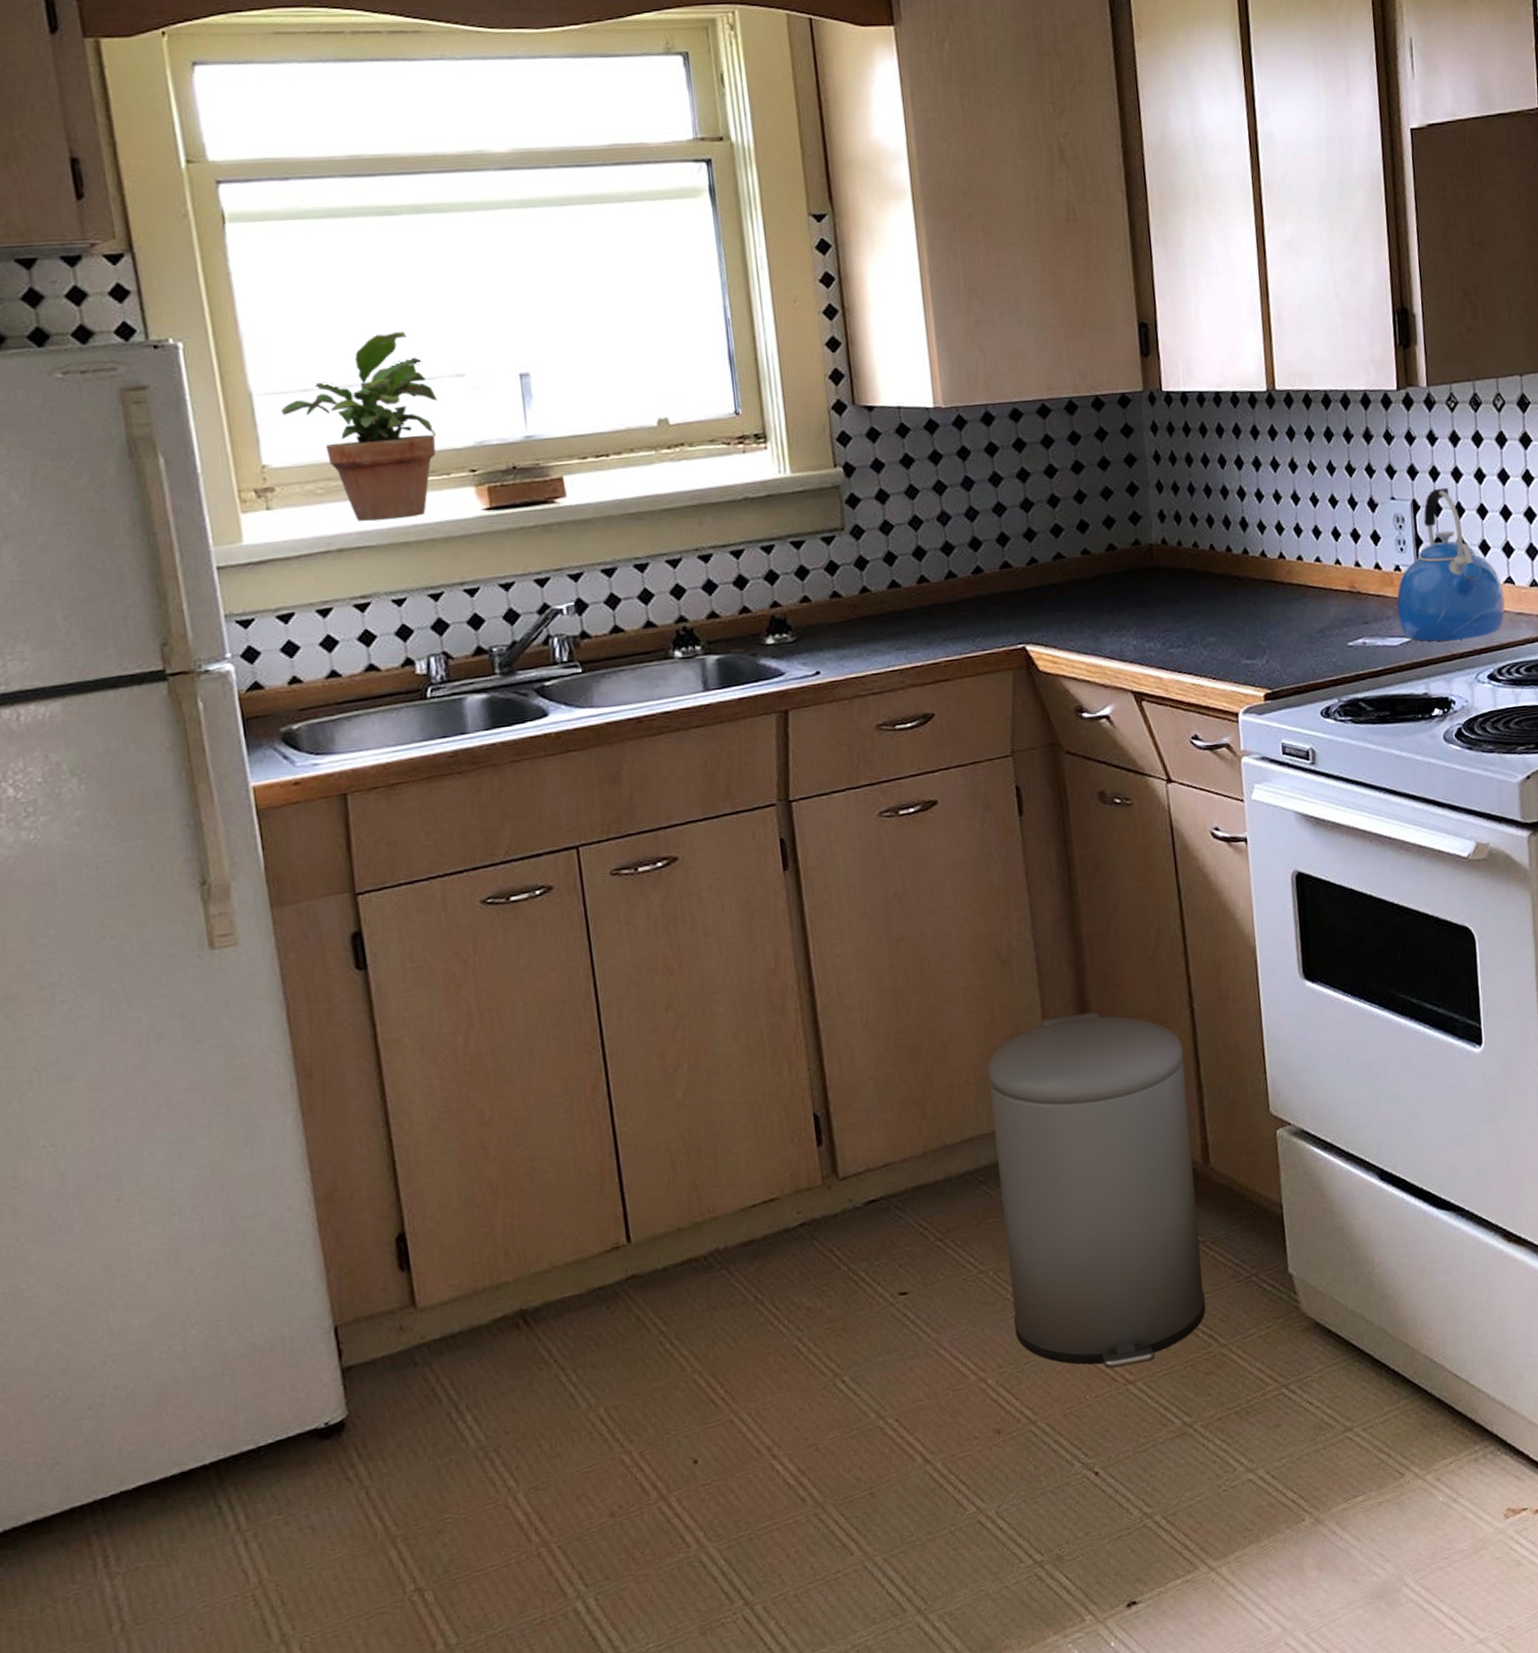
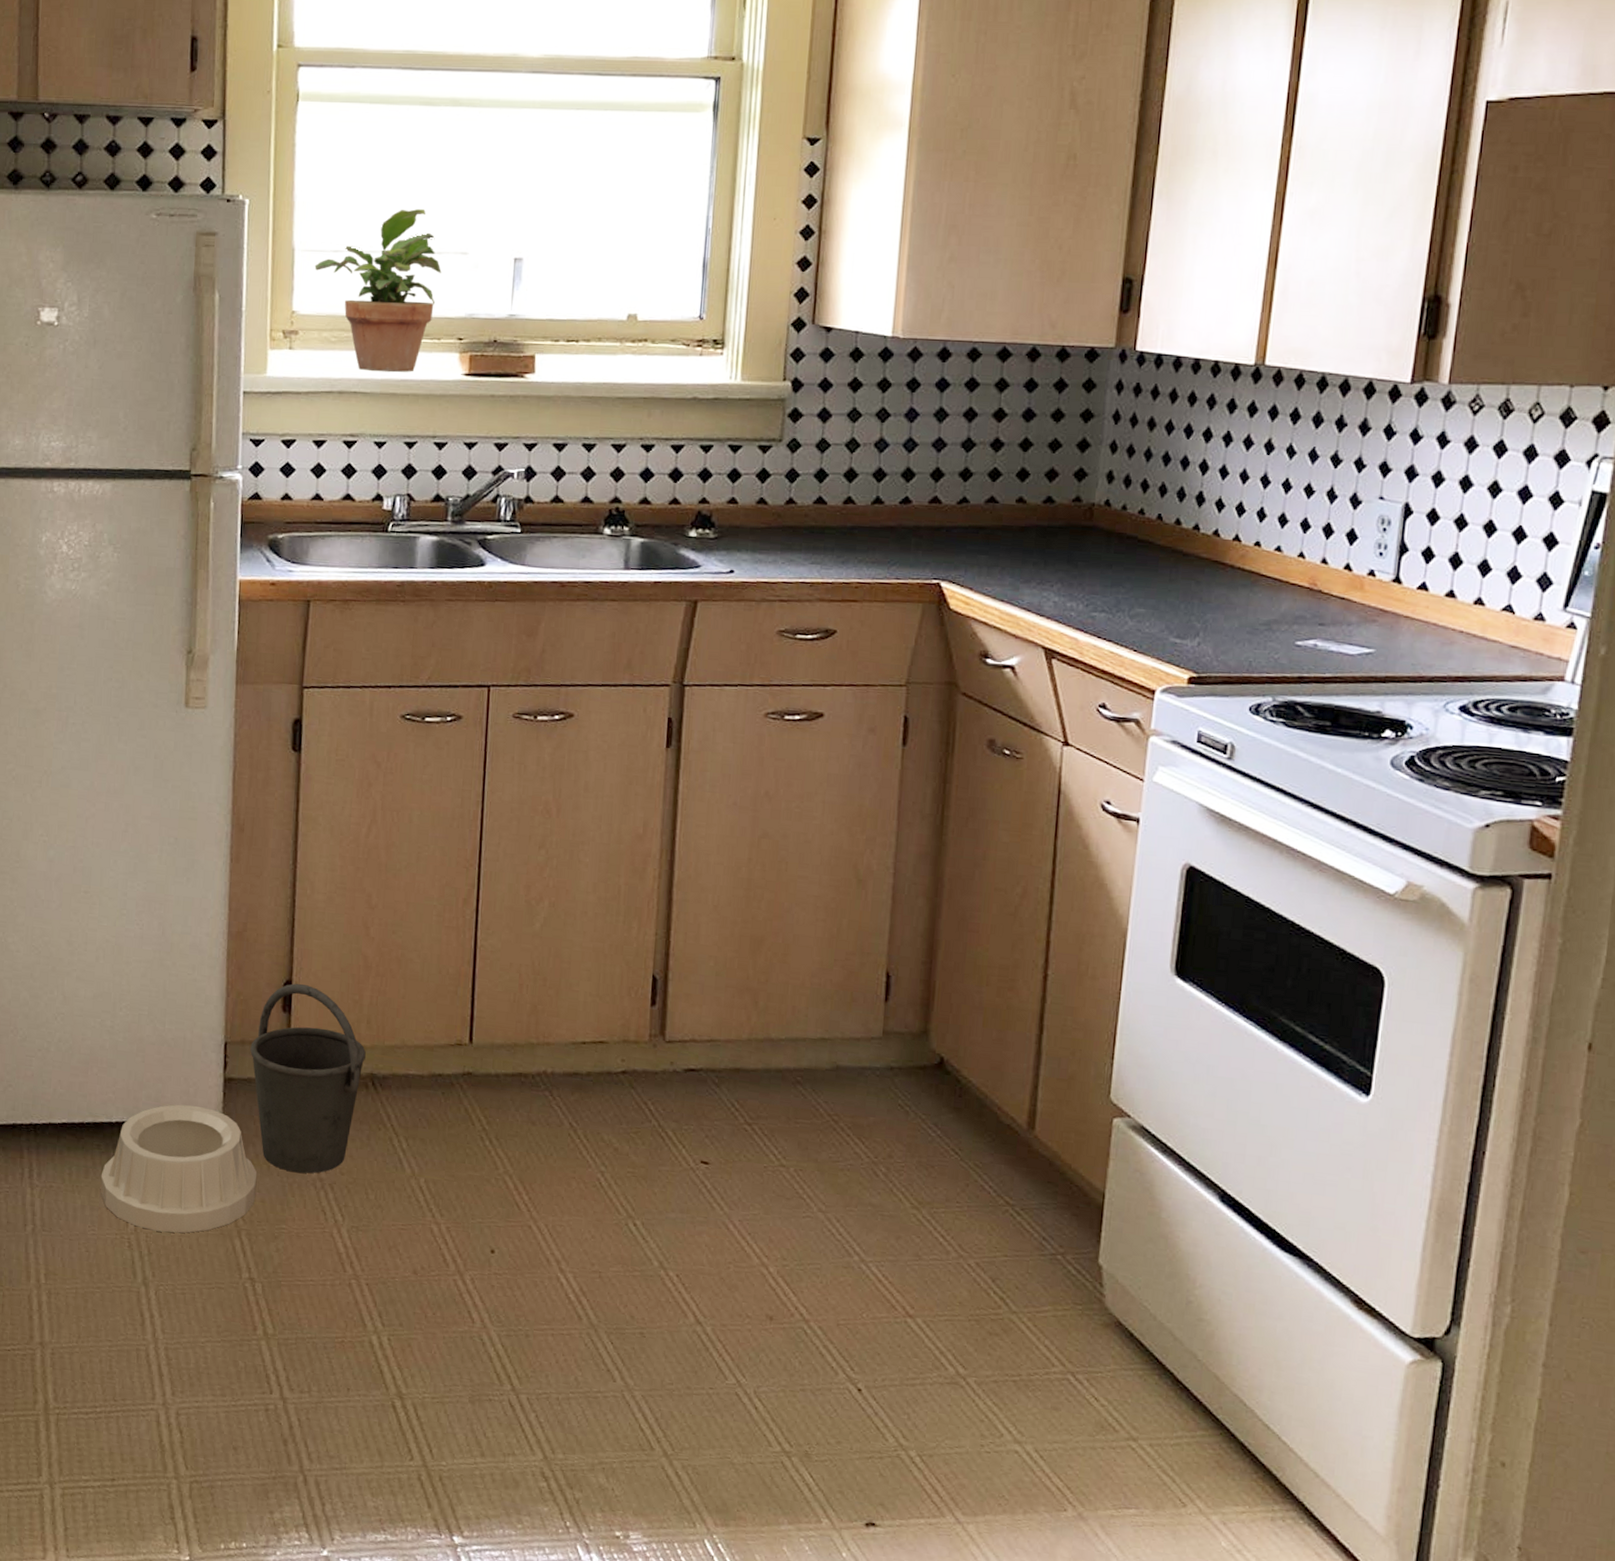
pet bowl: none [202,1409,406,1579] -> present [100,1104,258,1233]
bucket: none [367,1232,510,1452] -> present [250,983,366,1174]
pedal bin: present [987,1011,1206,1369] -> none [805,946,1029,1303]
kettle: present [1396,487,1505,642] -> none [1361,495,1499,664]

